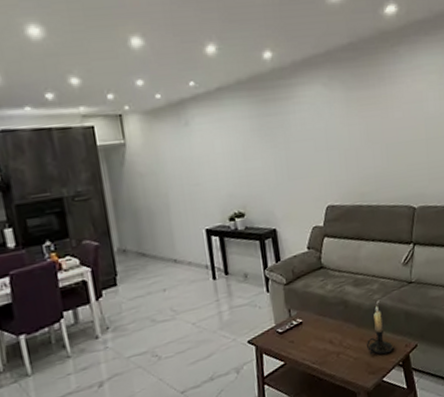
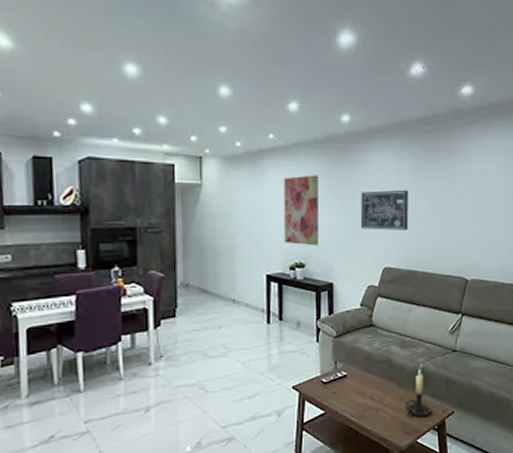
wall art: none [210,118,257,194] -> present [283,174,320,246]
wall art: none [293,121,348,169] -> present [360,189,409,230]

